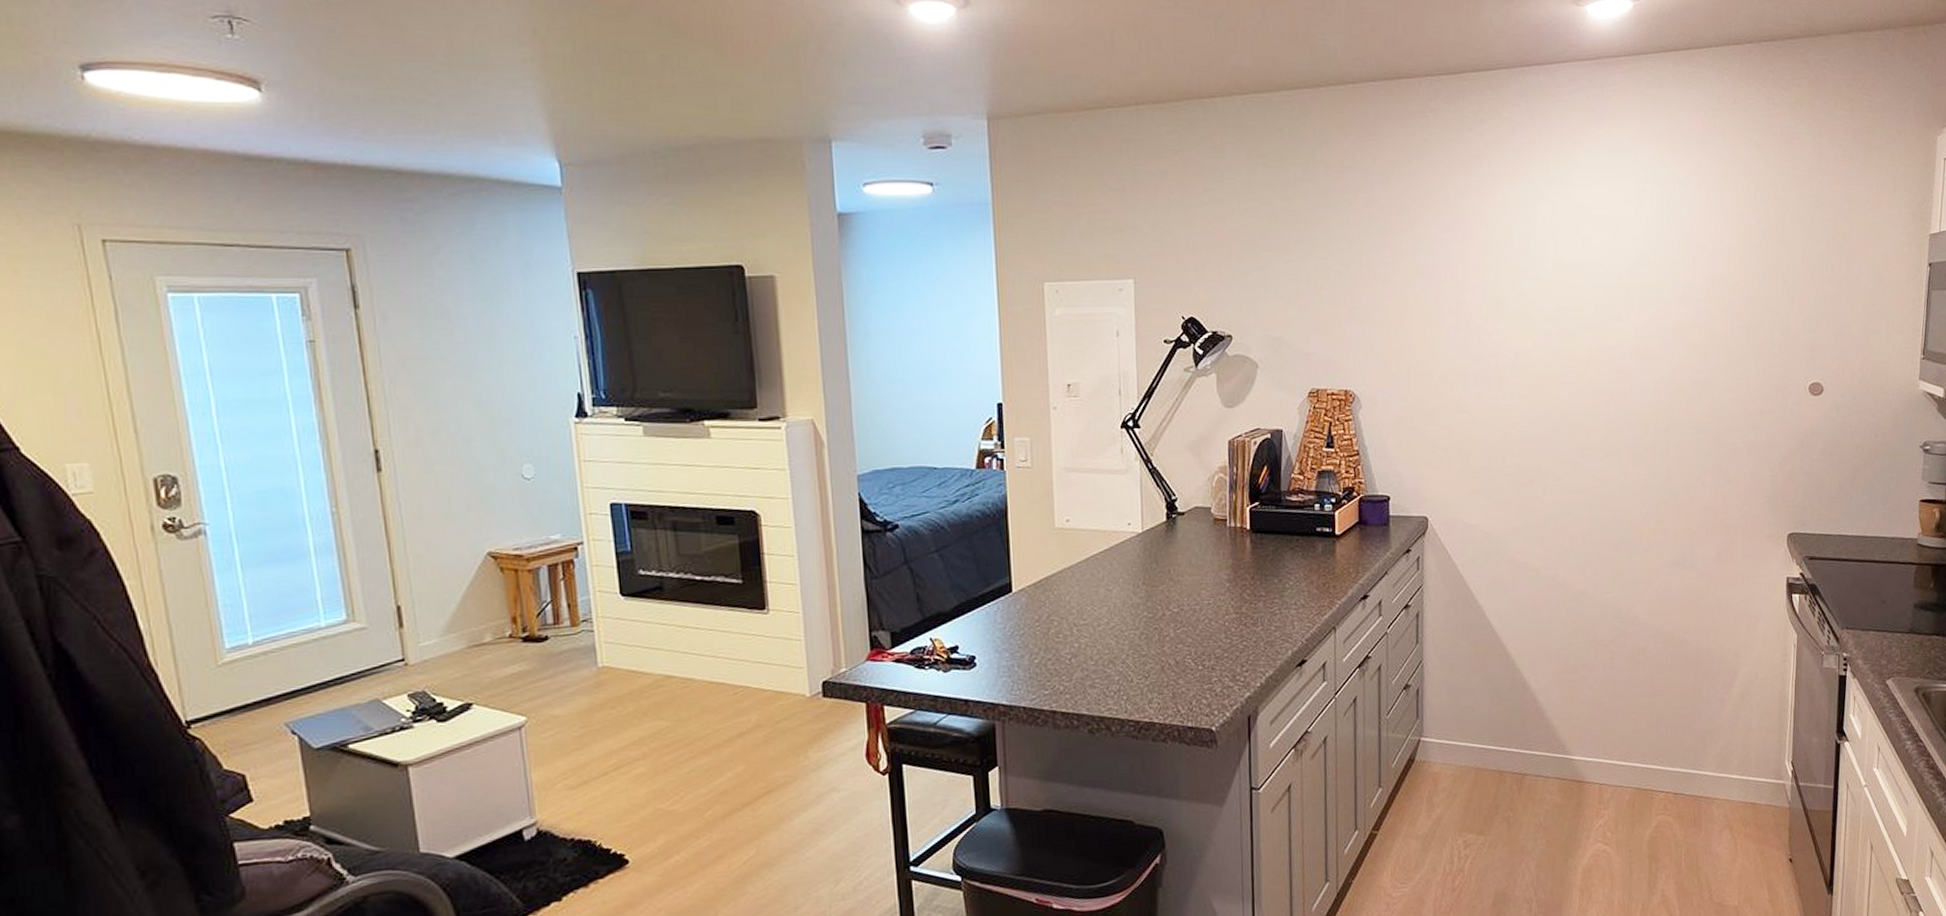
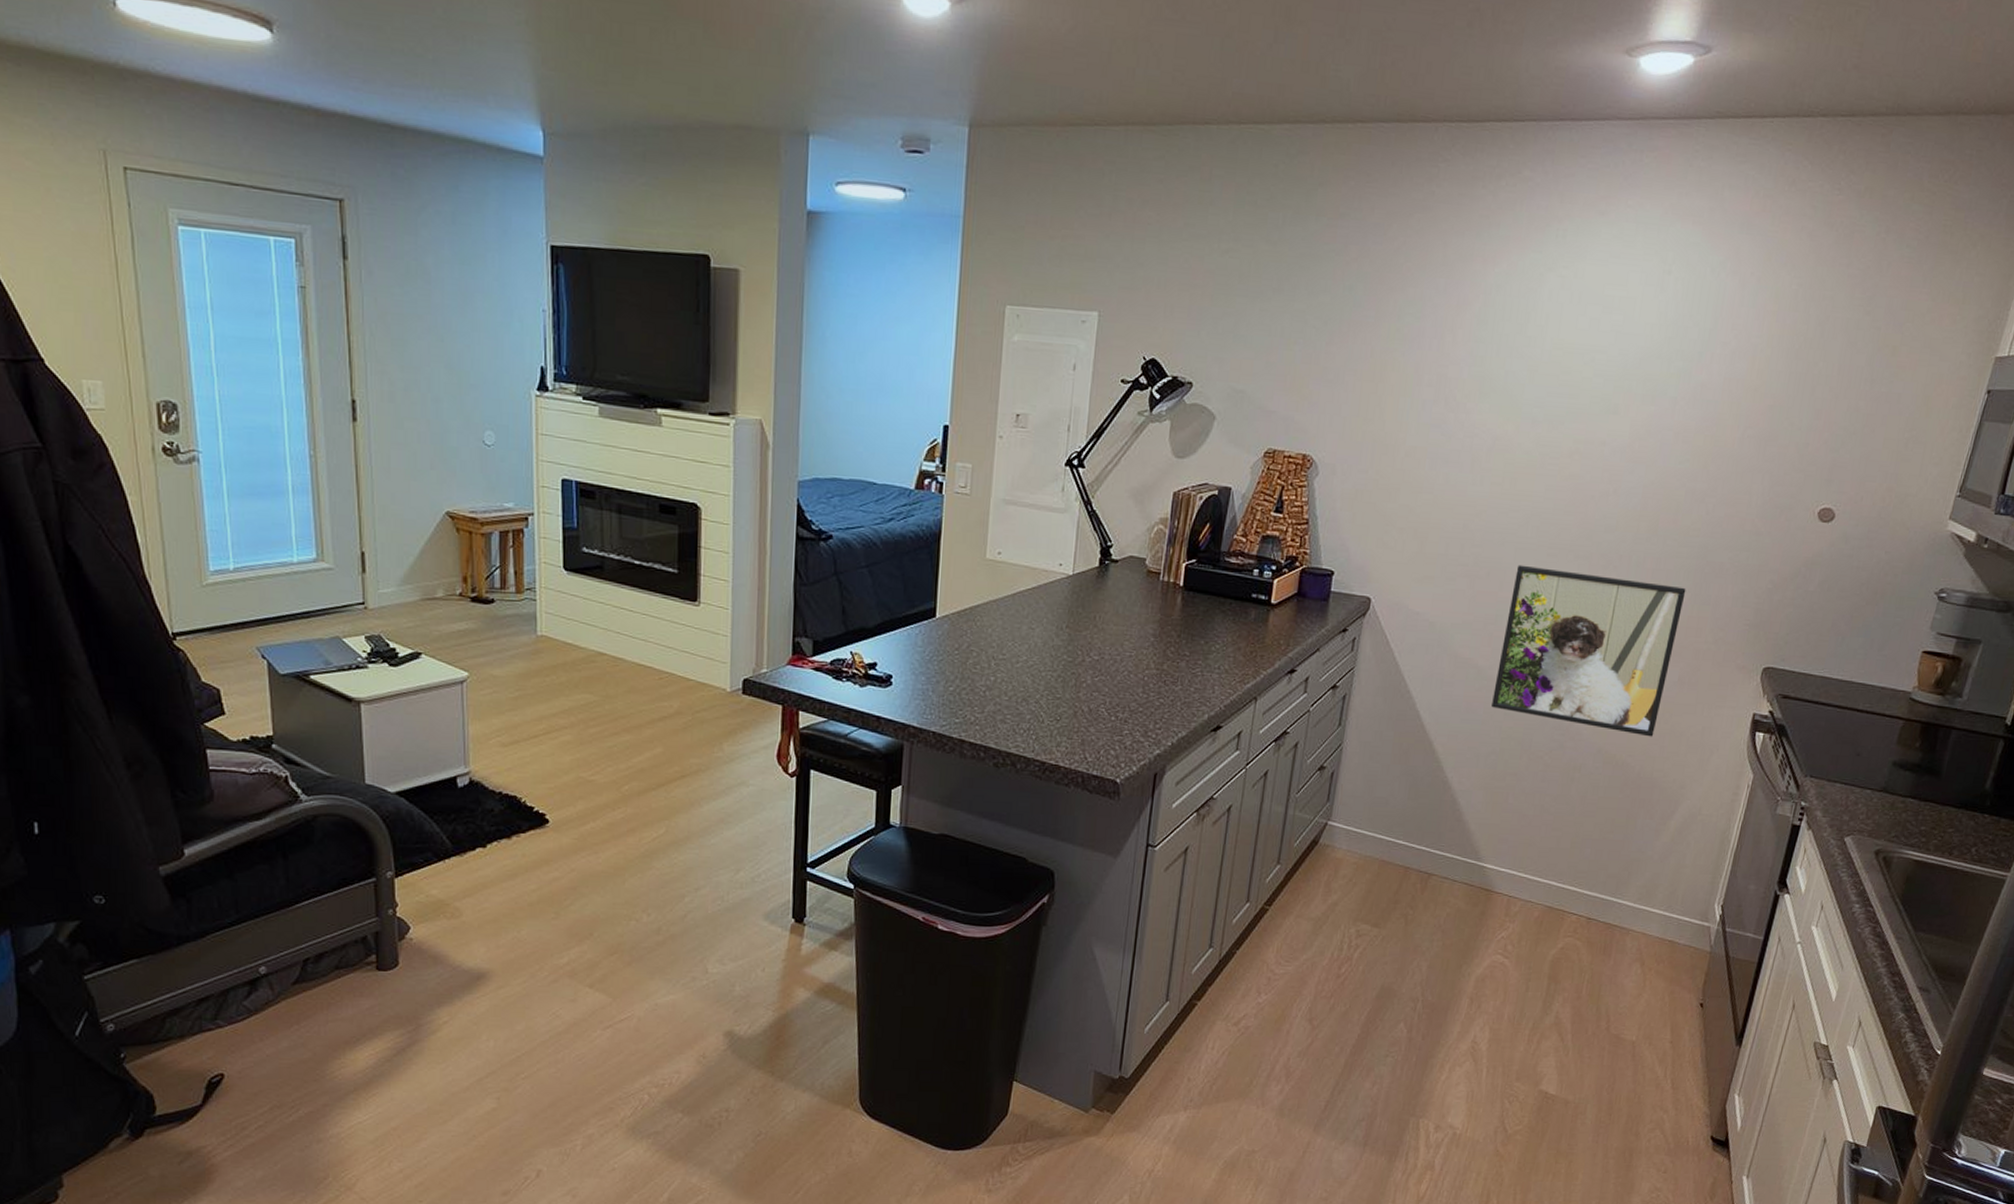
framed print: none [1553,468,1709,613] -> present [1491,564,1686,737]

